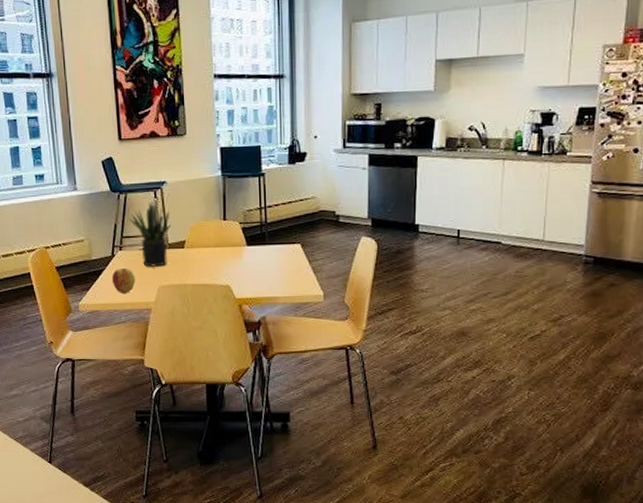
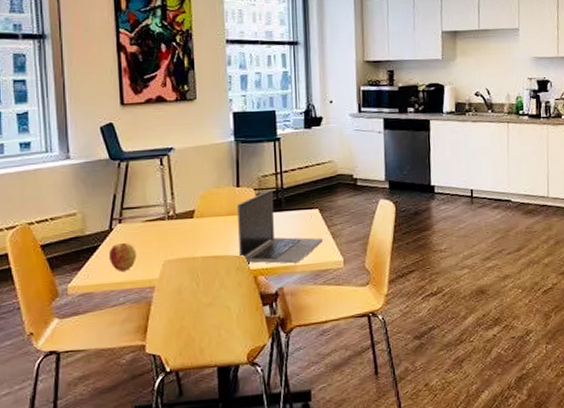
potted plant: present [128,202,172,267] -> none [129,169,180,240]
laptop: none [223,223,304,295] -> present [236,189,323,264]

